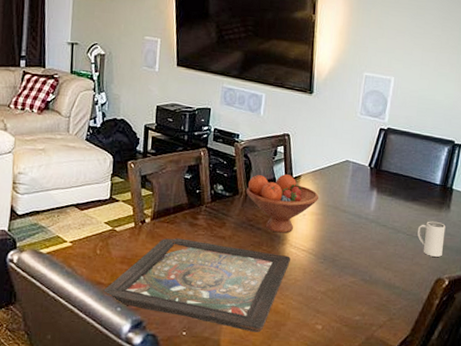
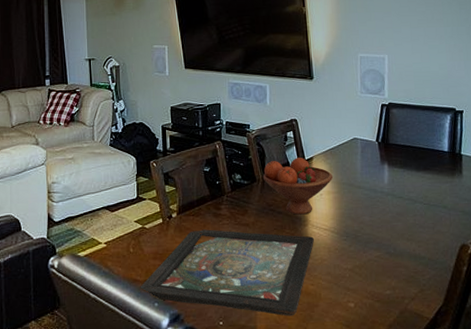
mug: present [417,221,446,257] -> none [434,188,462,223]

